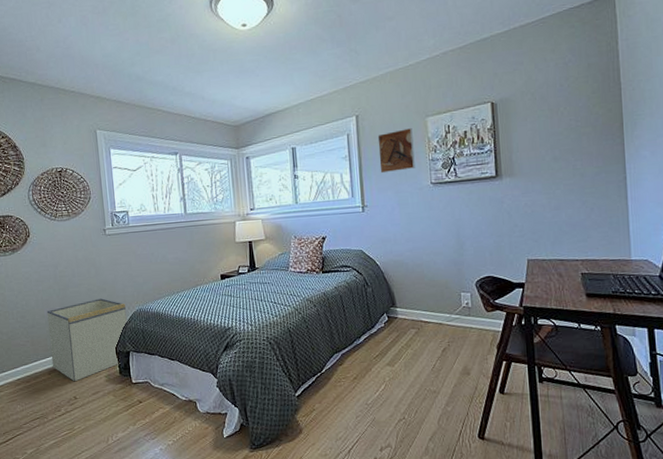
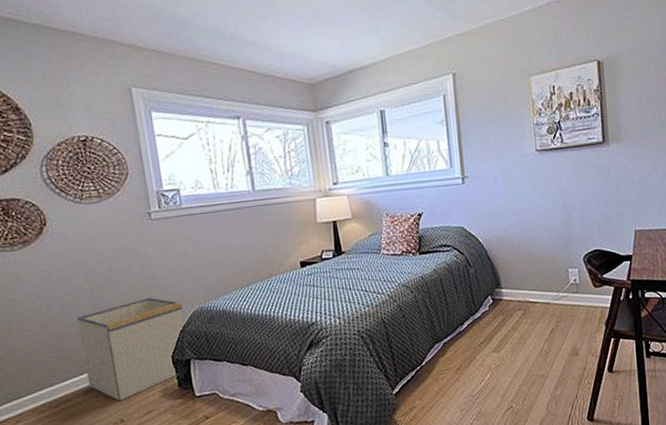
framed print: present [377,127,415,174] -> none [477,87,519,140]

